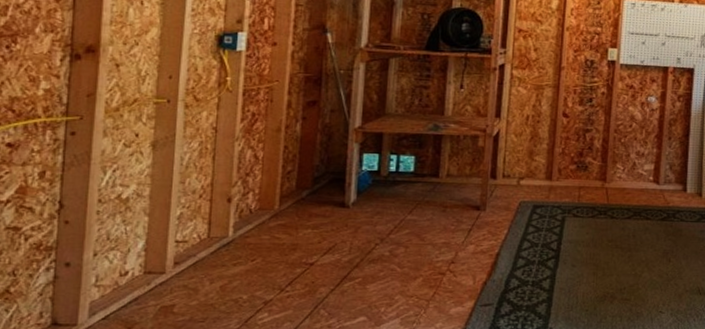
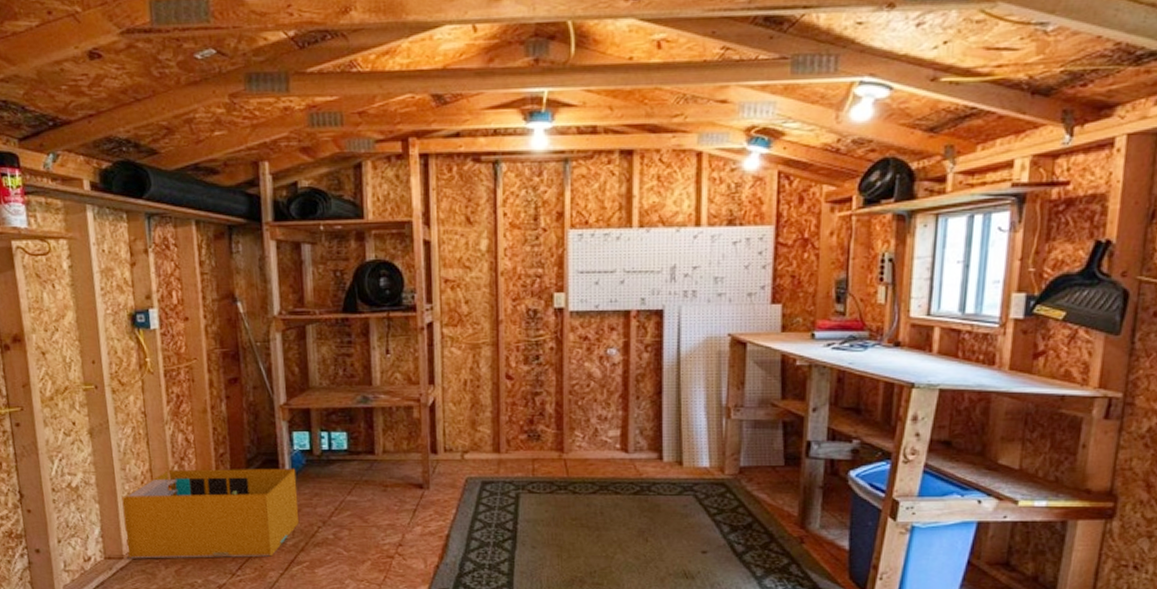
storage bin: none [168,185,361,274] -> present [121,468,299,559]

